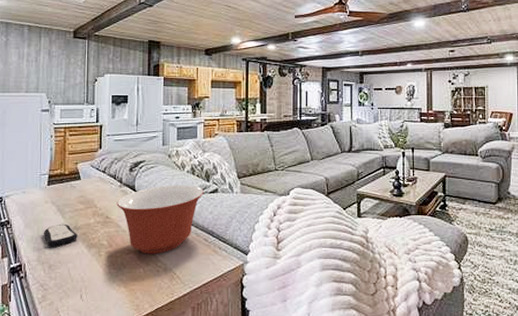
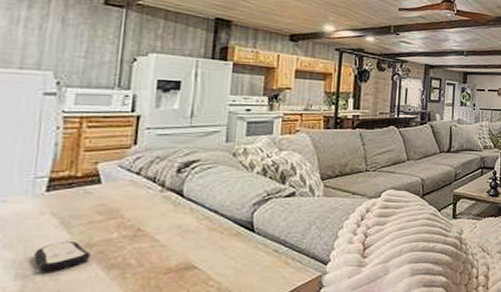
mixing bowl: present [116,185,204,254] -> none [154,188,277,272]

